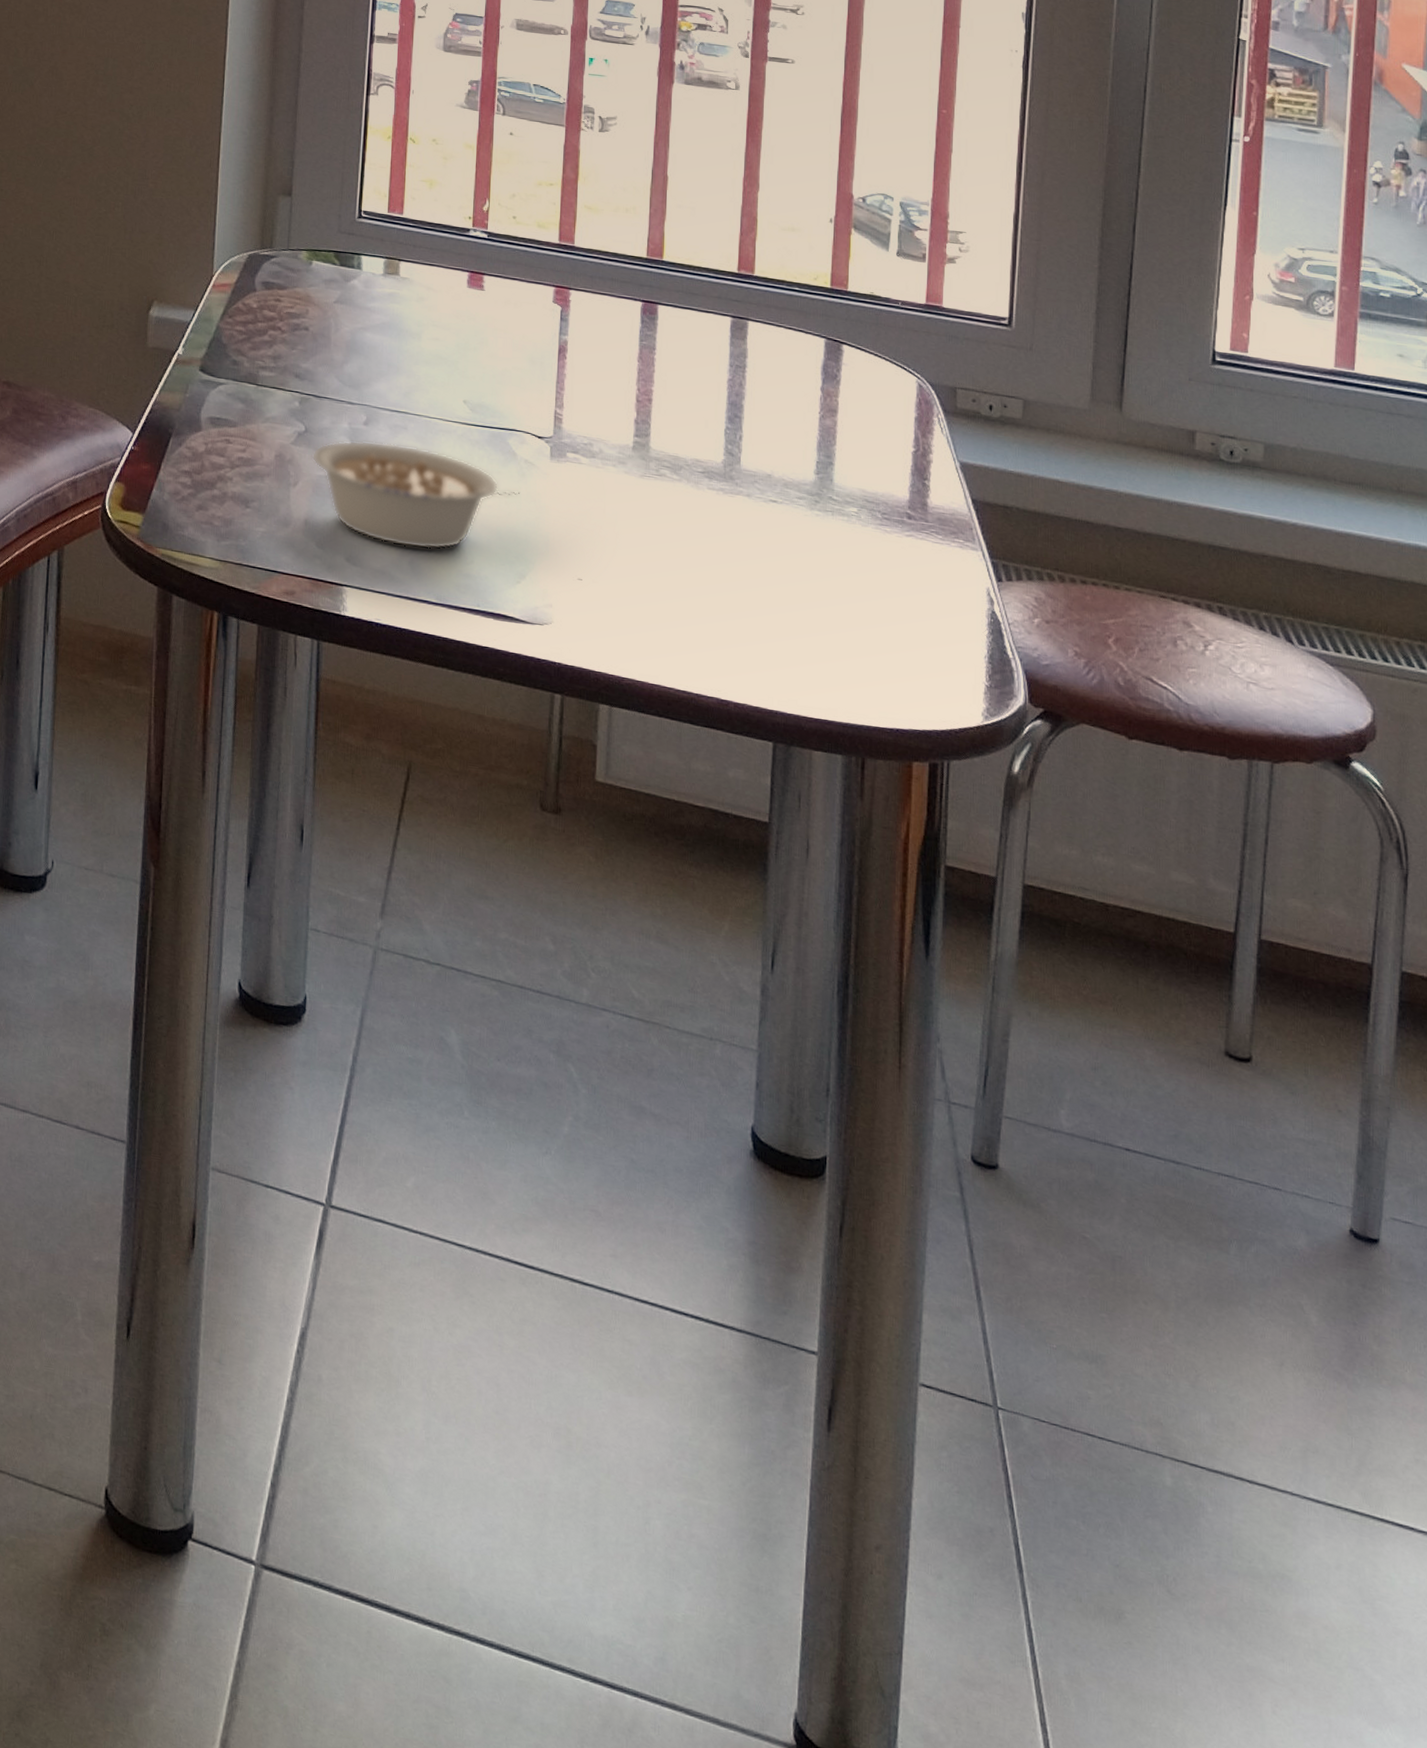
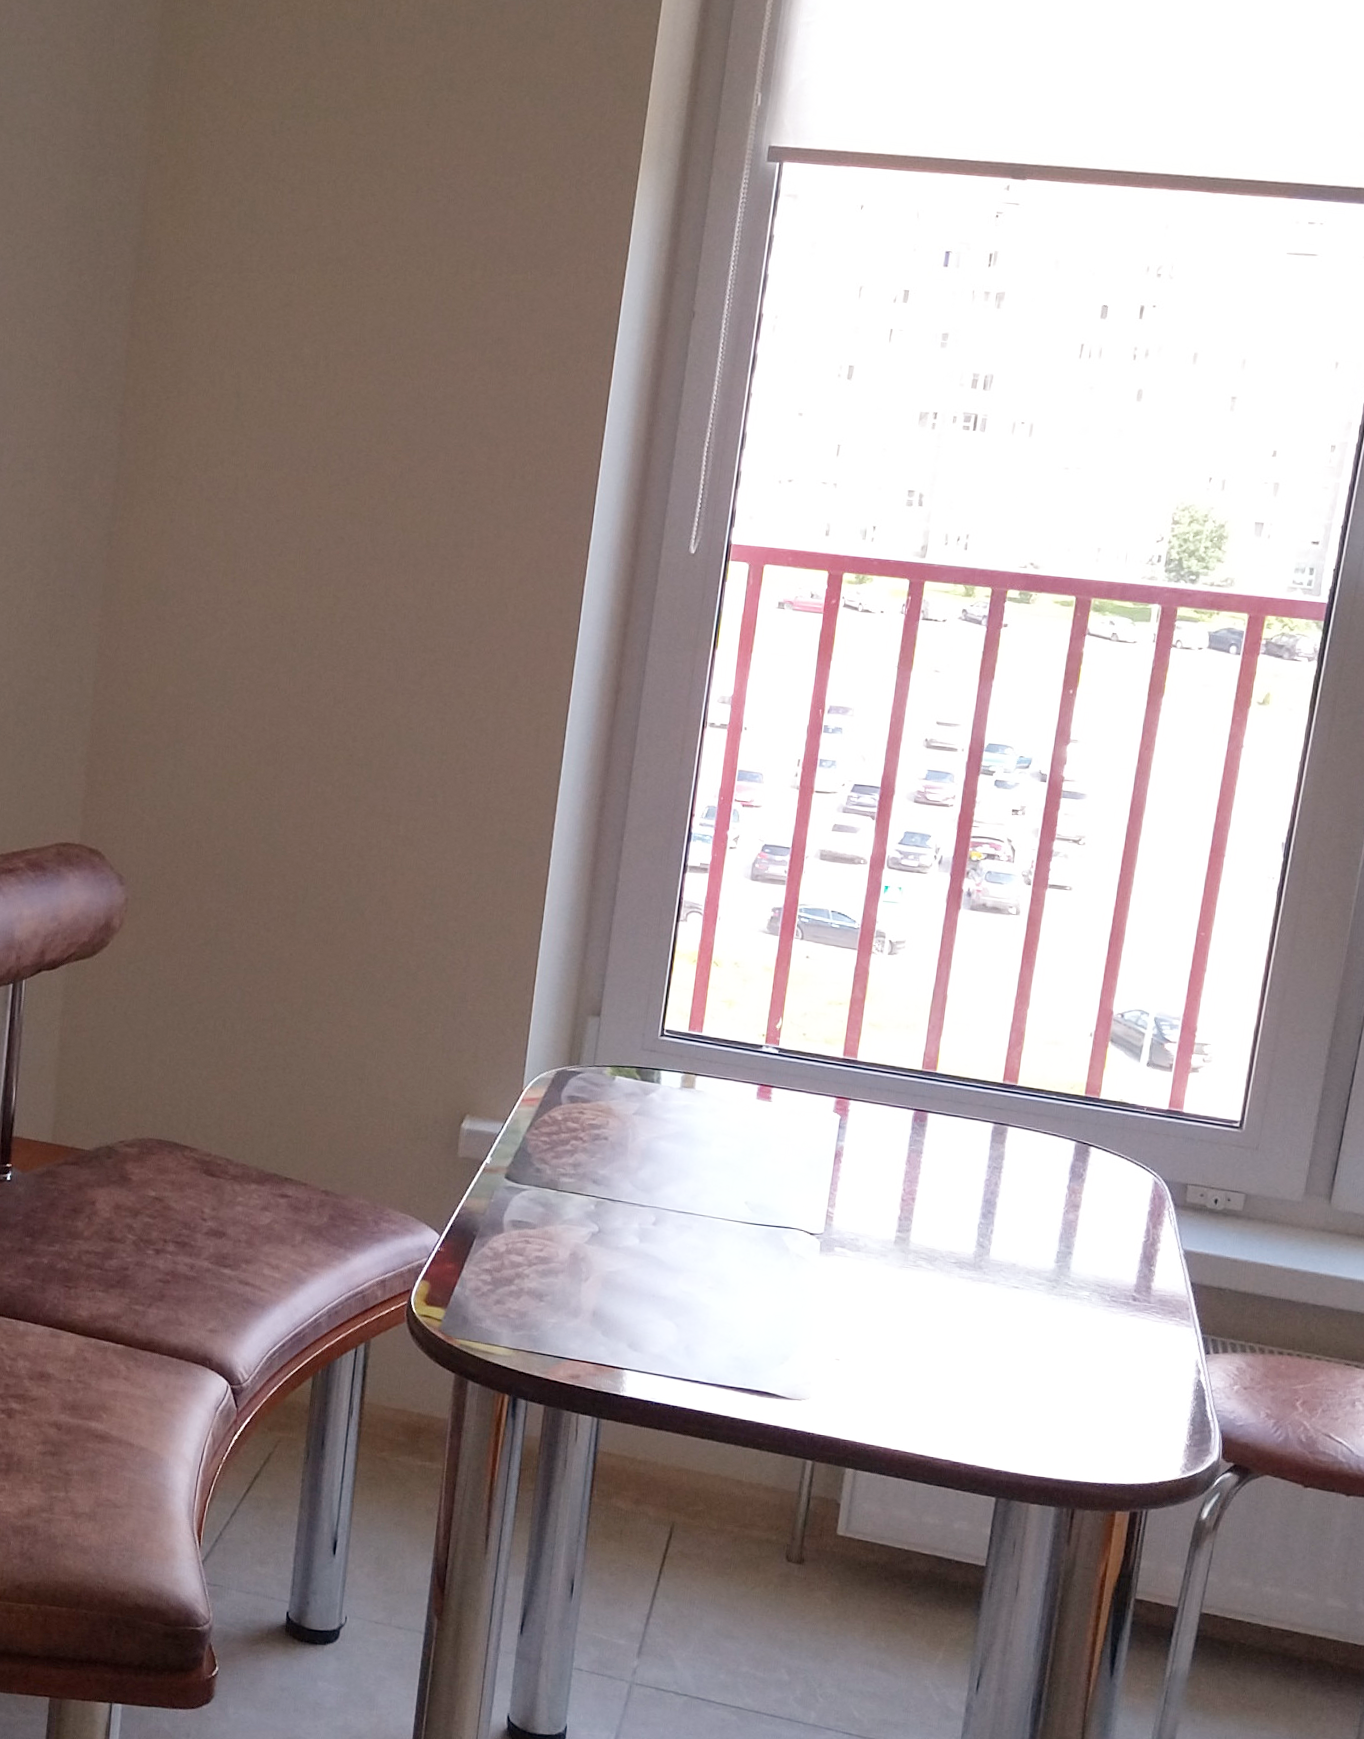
legume: present [311,440,521,550] -> none [603,1239,790,1336]

